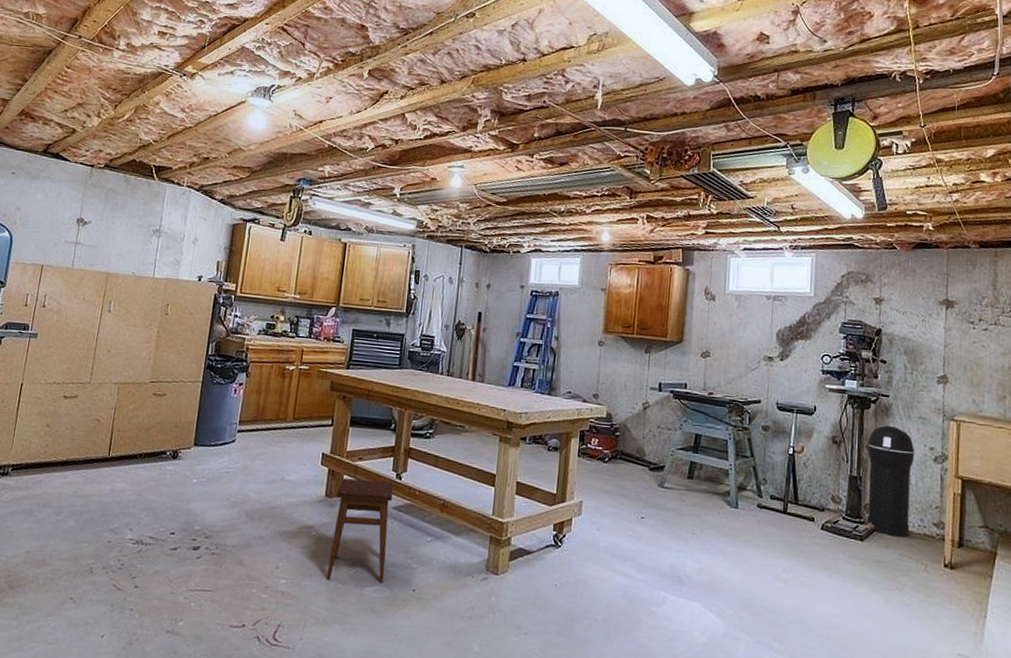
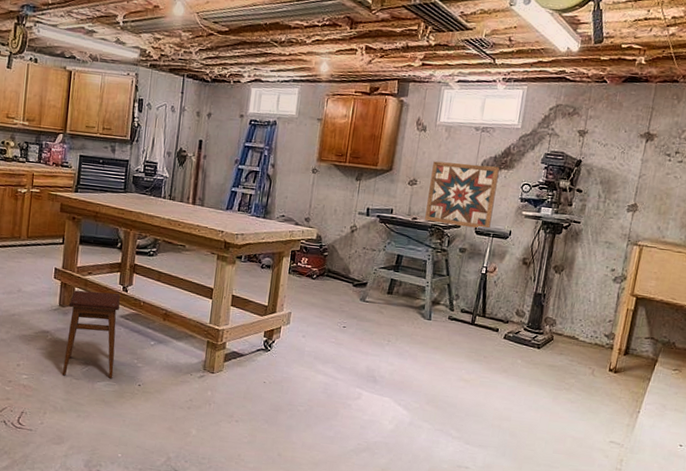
wall art: none [722,331,796,404] -> present [425,161,500,228]
trash can: present [866,425,915,537] -> none [544,249,598,346]

